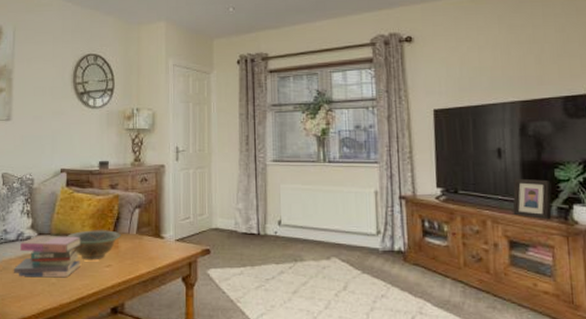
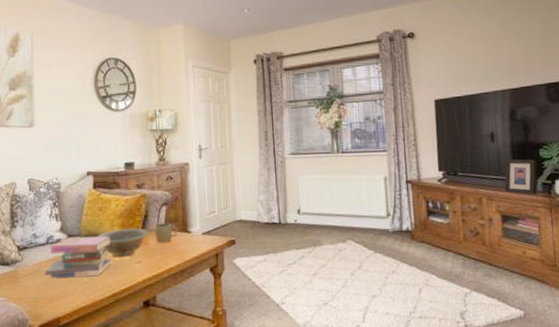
mug: none [126,226,150,248] -> present [154,223,177,244]

